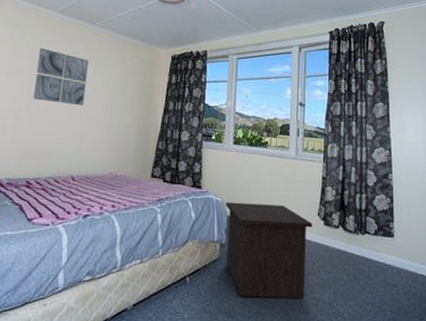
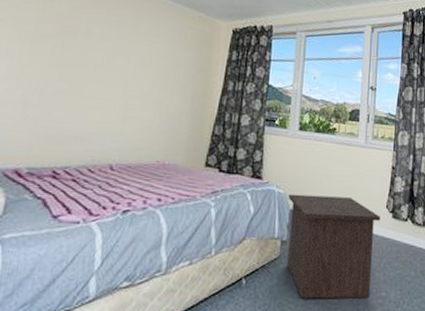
wall art: present [33,48,89,106] -> none [64,12,135,83]

